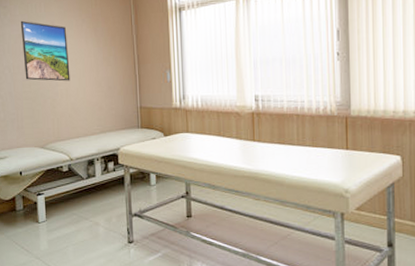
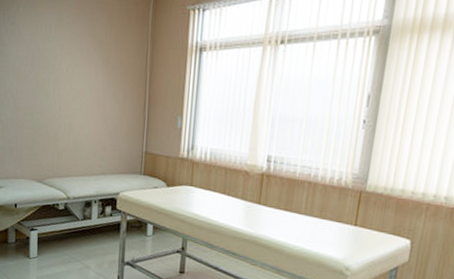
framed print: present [20,20,70,81] -> none [28,40,77,114]

